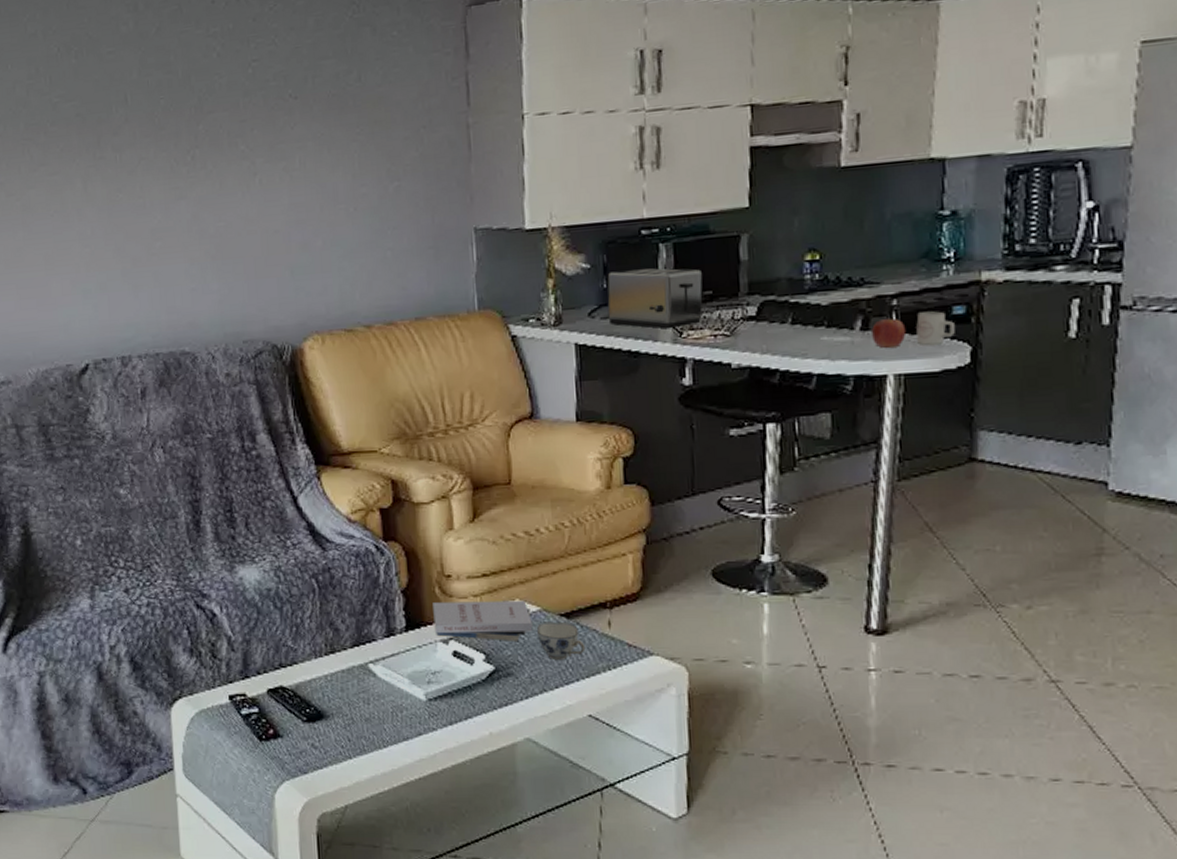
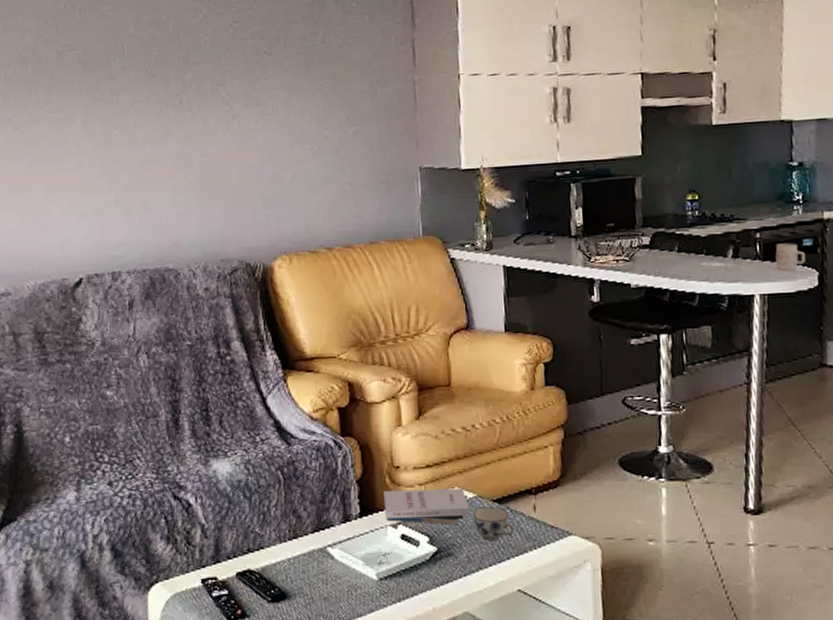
toaster: present [607,267,703,329] -> none [529,203,607,255]
fruit: present [872,316,907,348] -> none [741,246,768,272]

